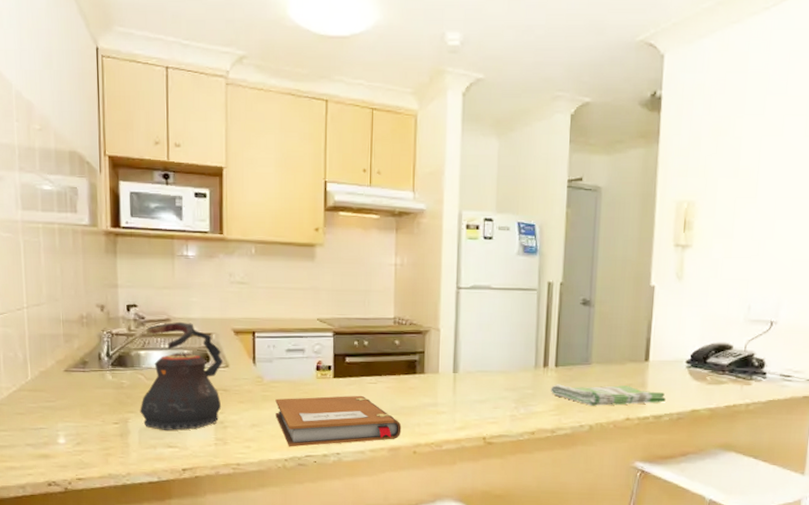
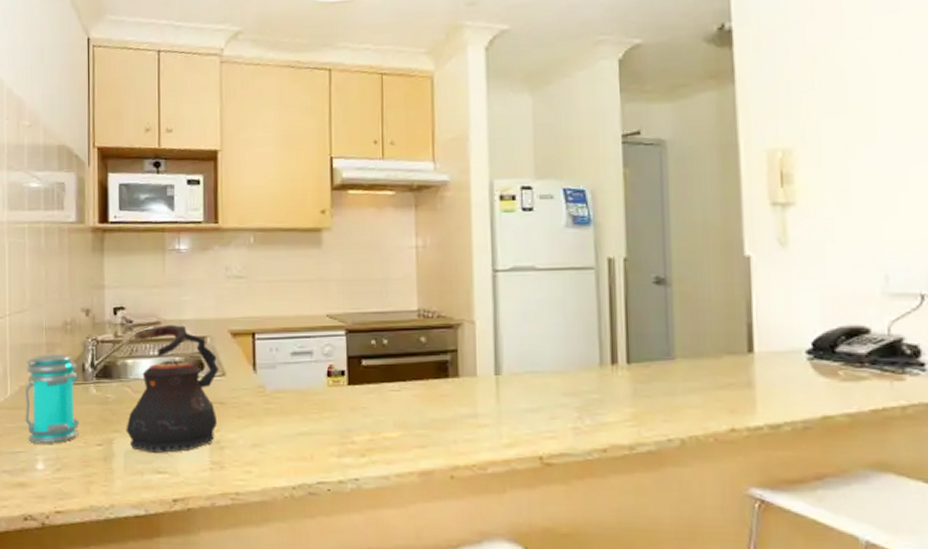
jar: none [44,343,97,422] -> present [25,353,79,444]
notebook: present [275,395,402,447] -> none [280,405,434,472]
dish towel: present [551,384,666,406] -> none [624,386,783,413]

